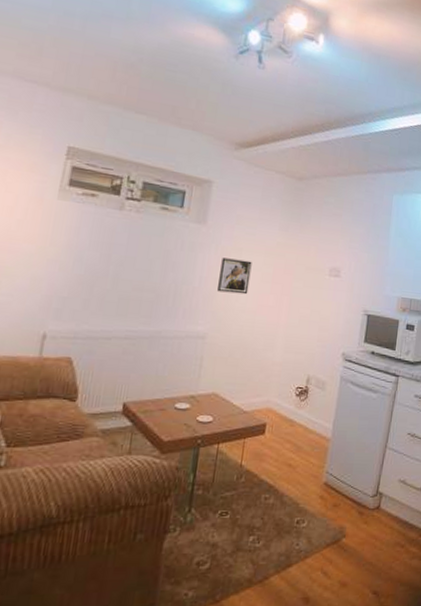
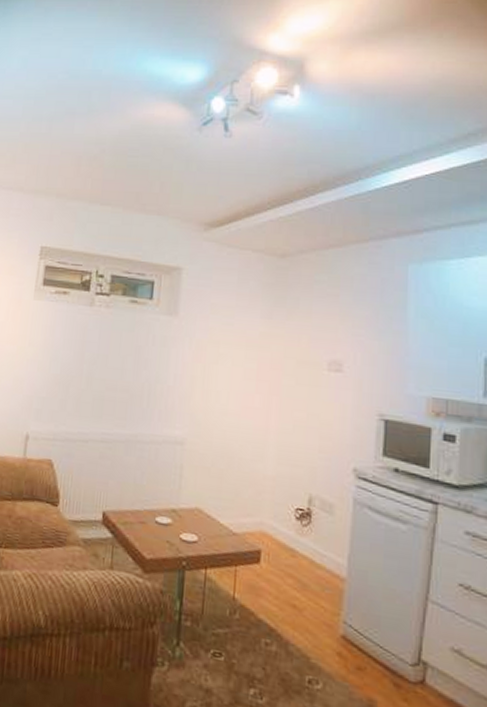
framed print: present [217,257,252,295] -> none [194,352,232,395]

